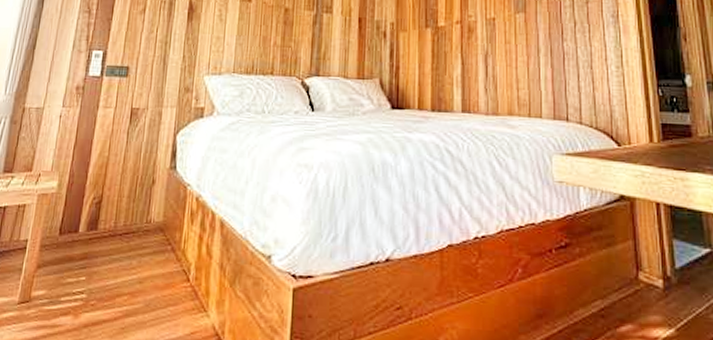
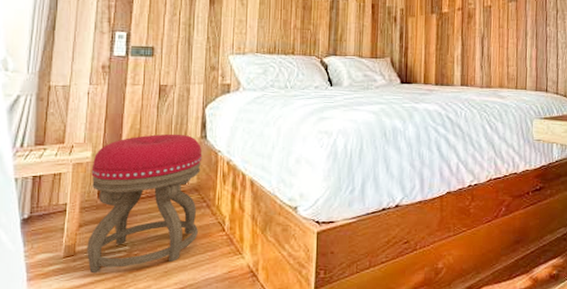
stool: none [42,163,171,325] -> present [87,133,202,274]

